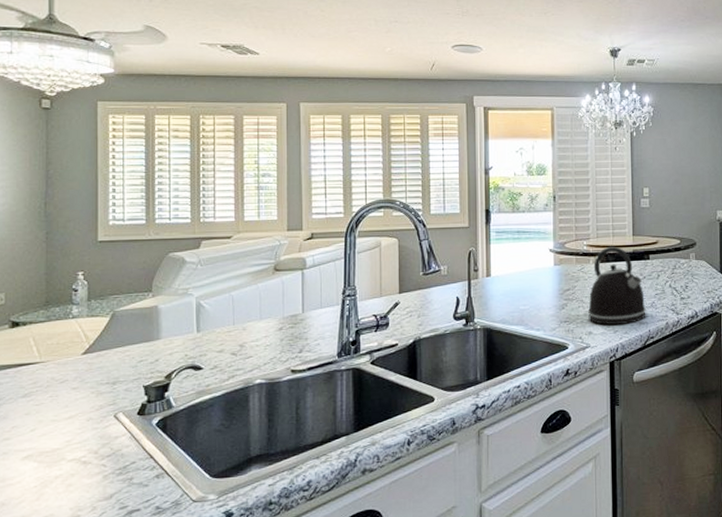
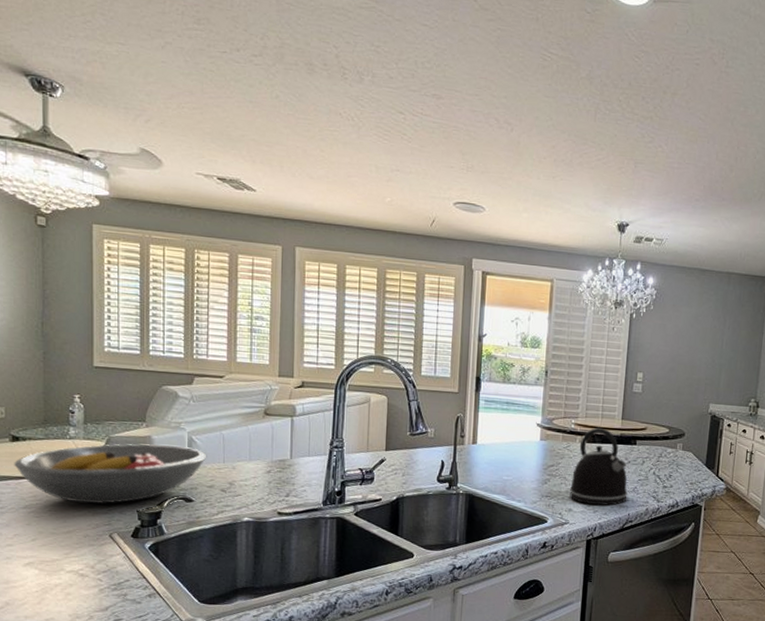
fruit bowl: none [13,312,216,385] -> present [14,444,207,504]

